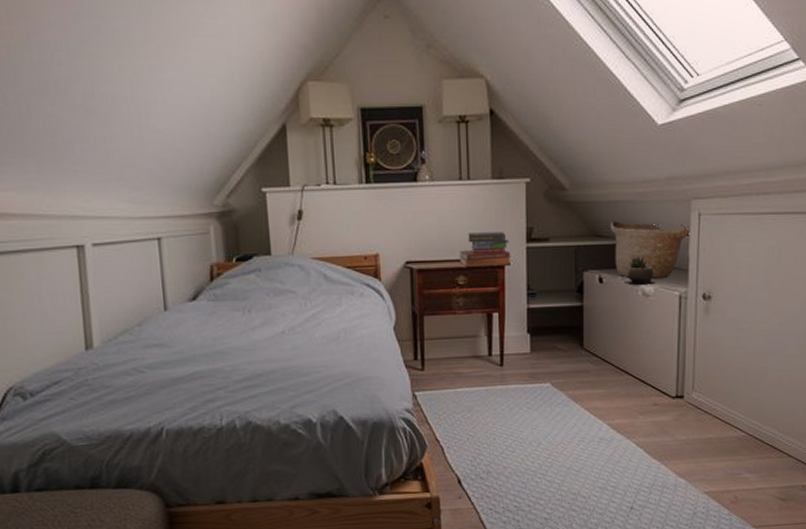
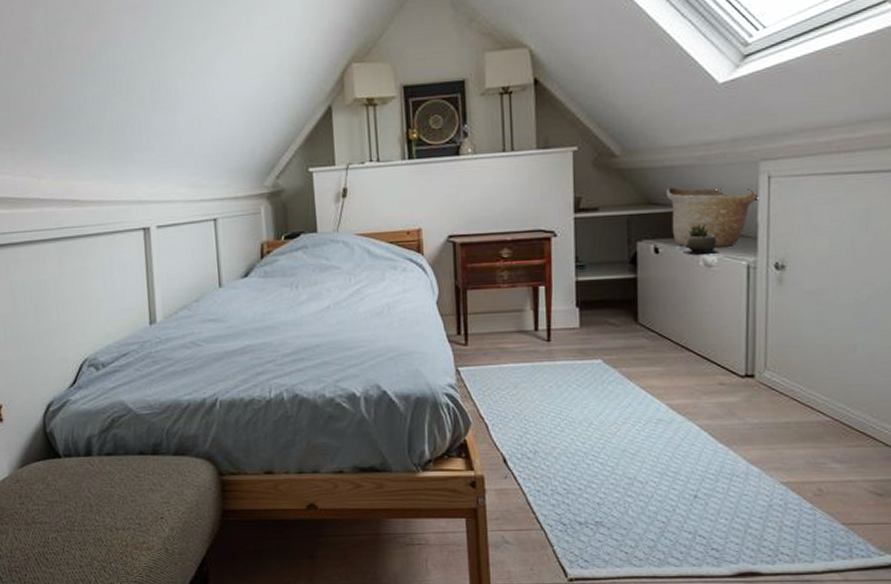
books: present [460,232,510,267] -> none [504,203,557,239]

